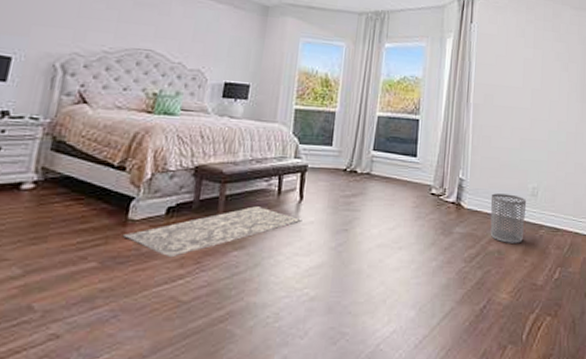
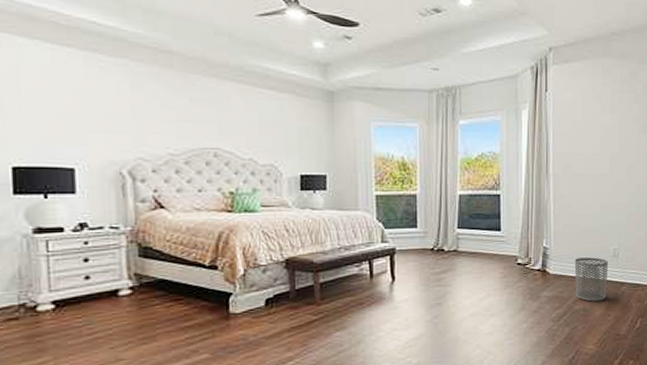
rug: present [122,206,302,258] -> none [227,290,397,344]

